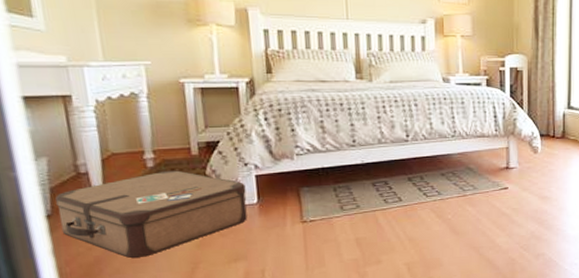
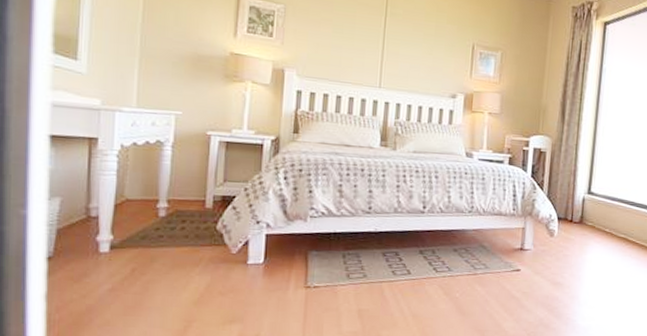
suitcase: present [55,170,248,258] -> none [59,221,254,310]

